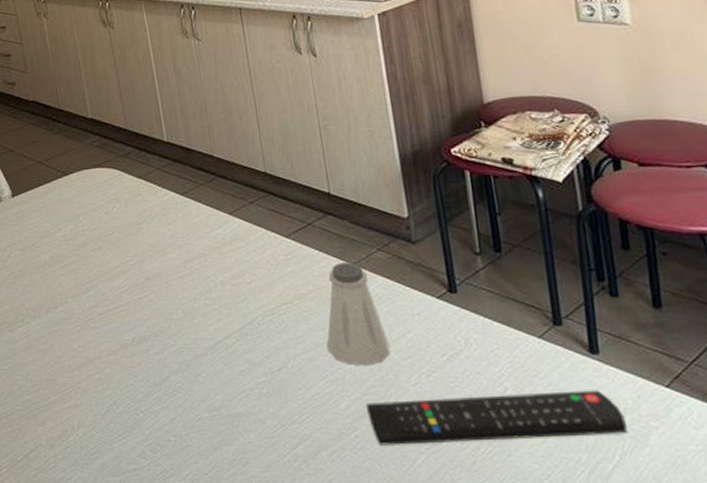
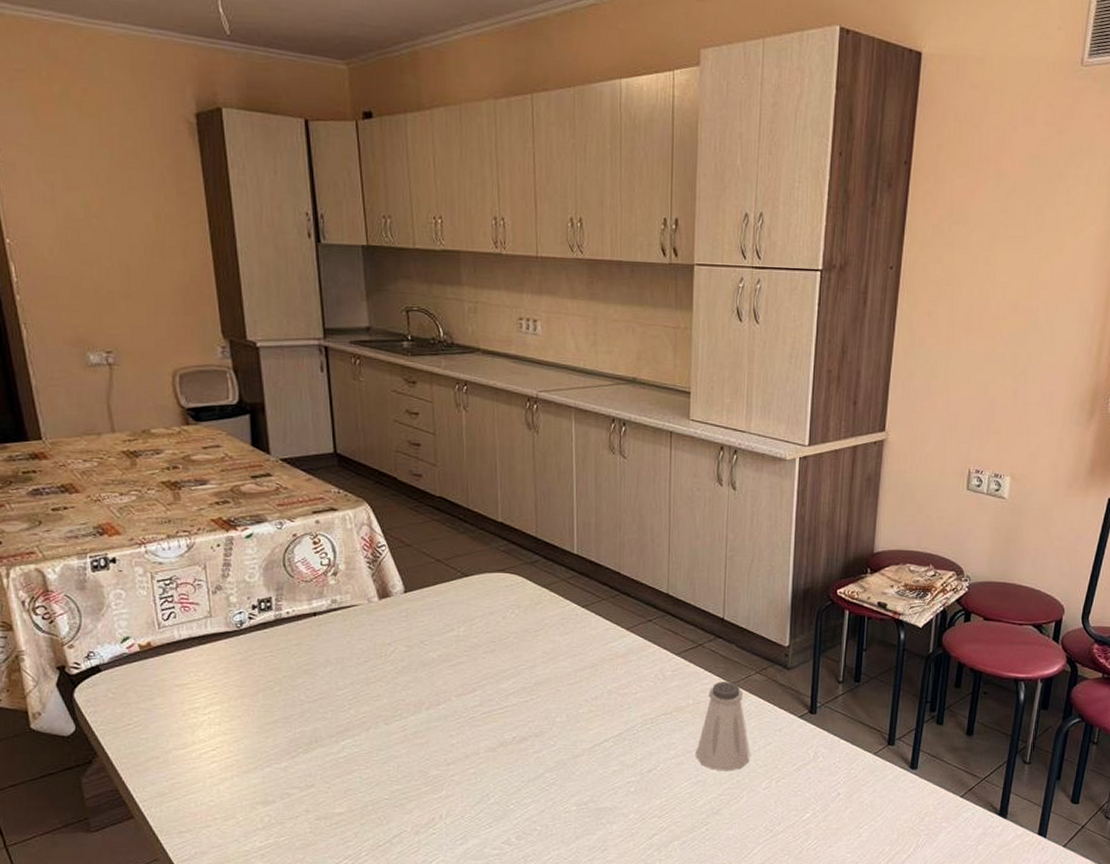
remote control: present [366,390,627,446] -> none [720,797,925,837]

